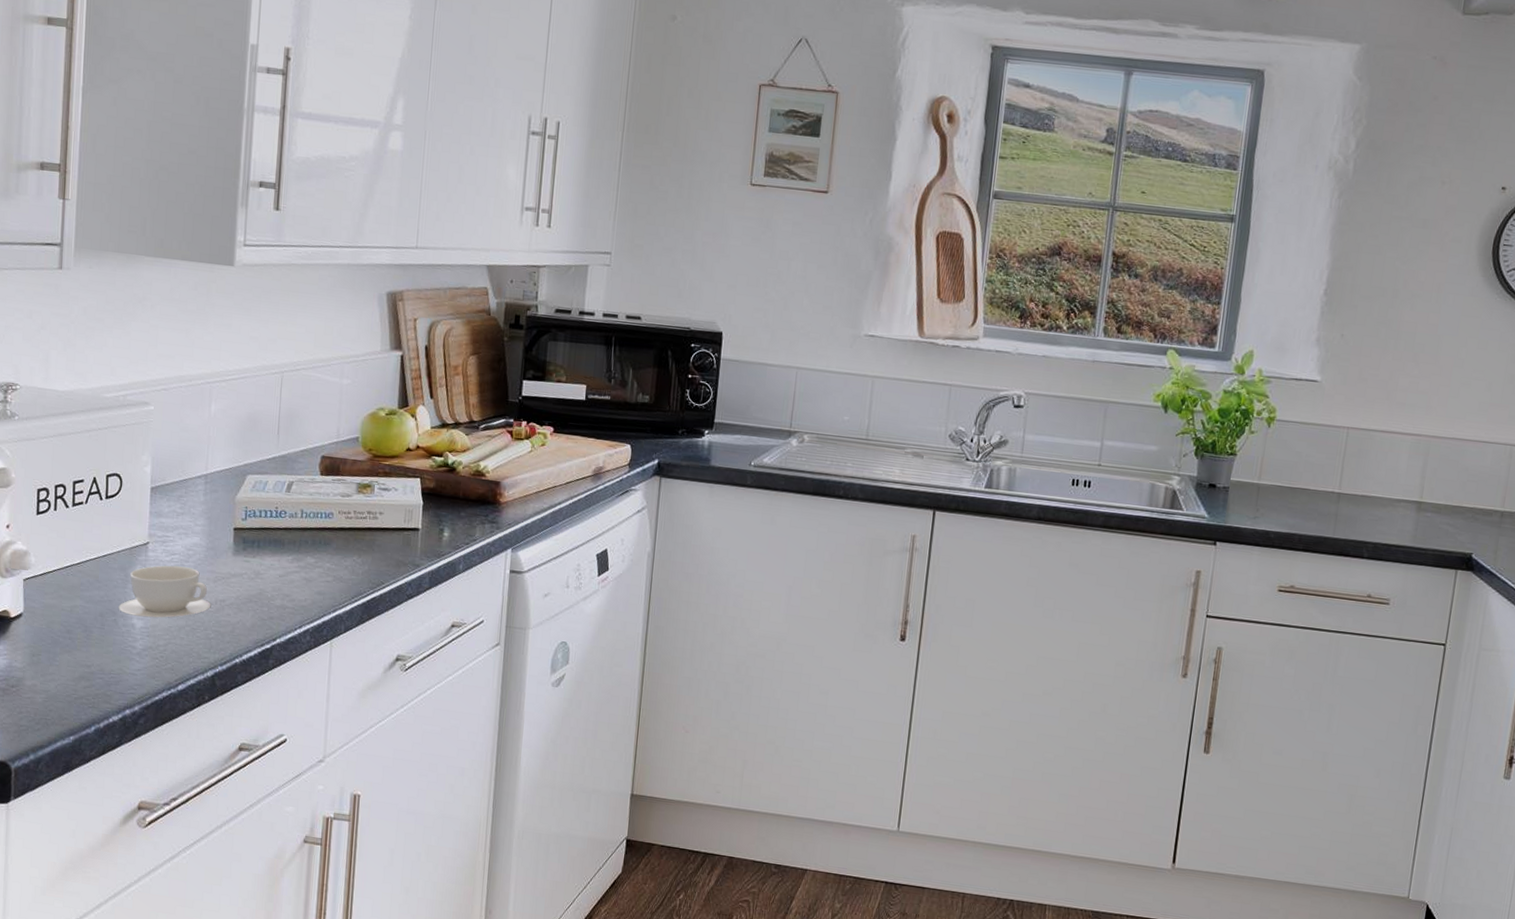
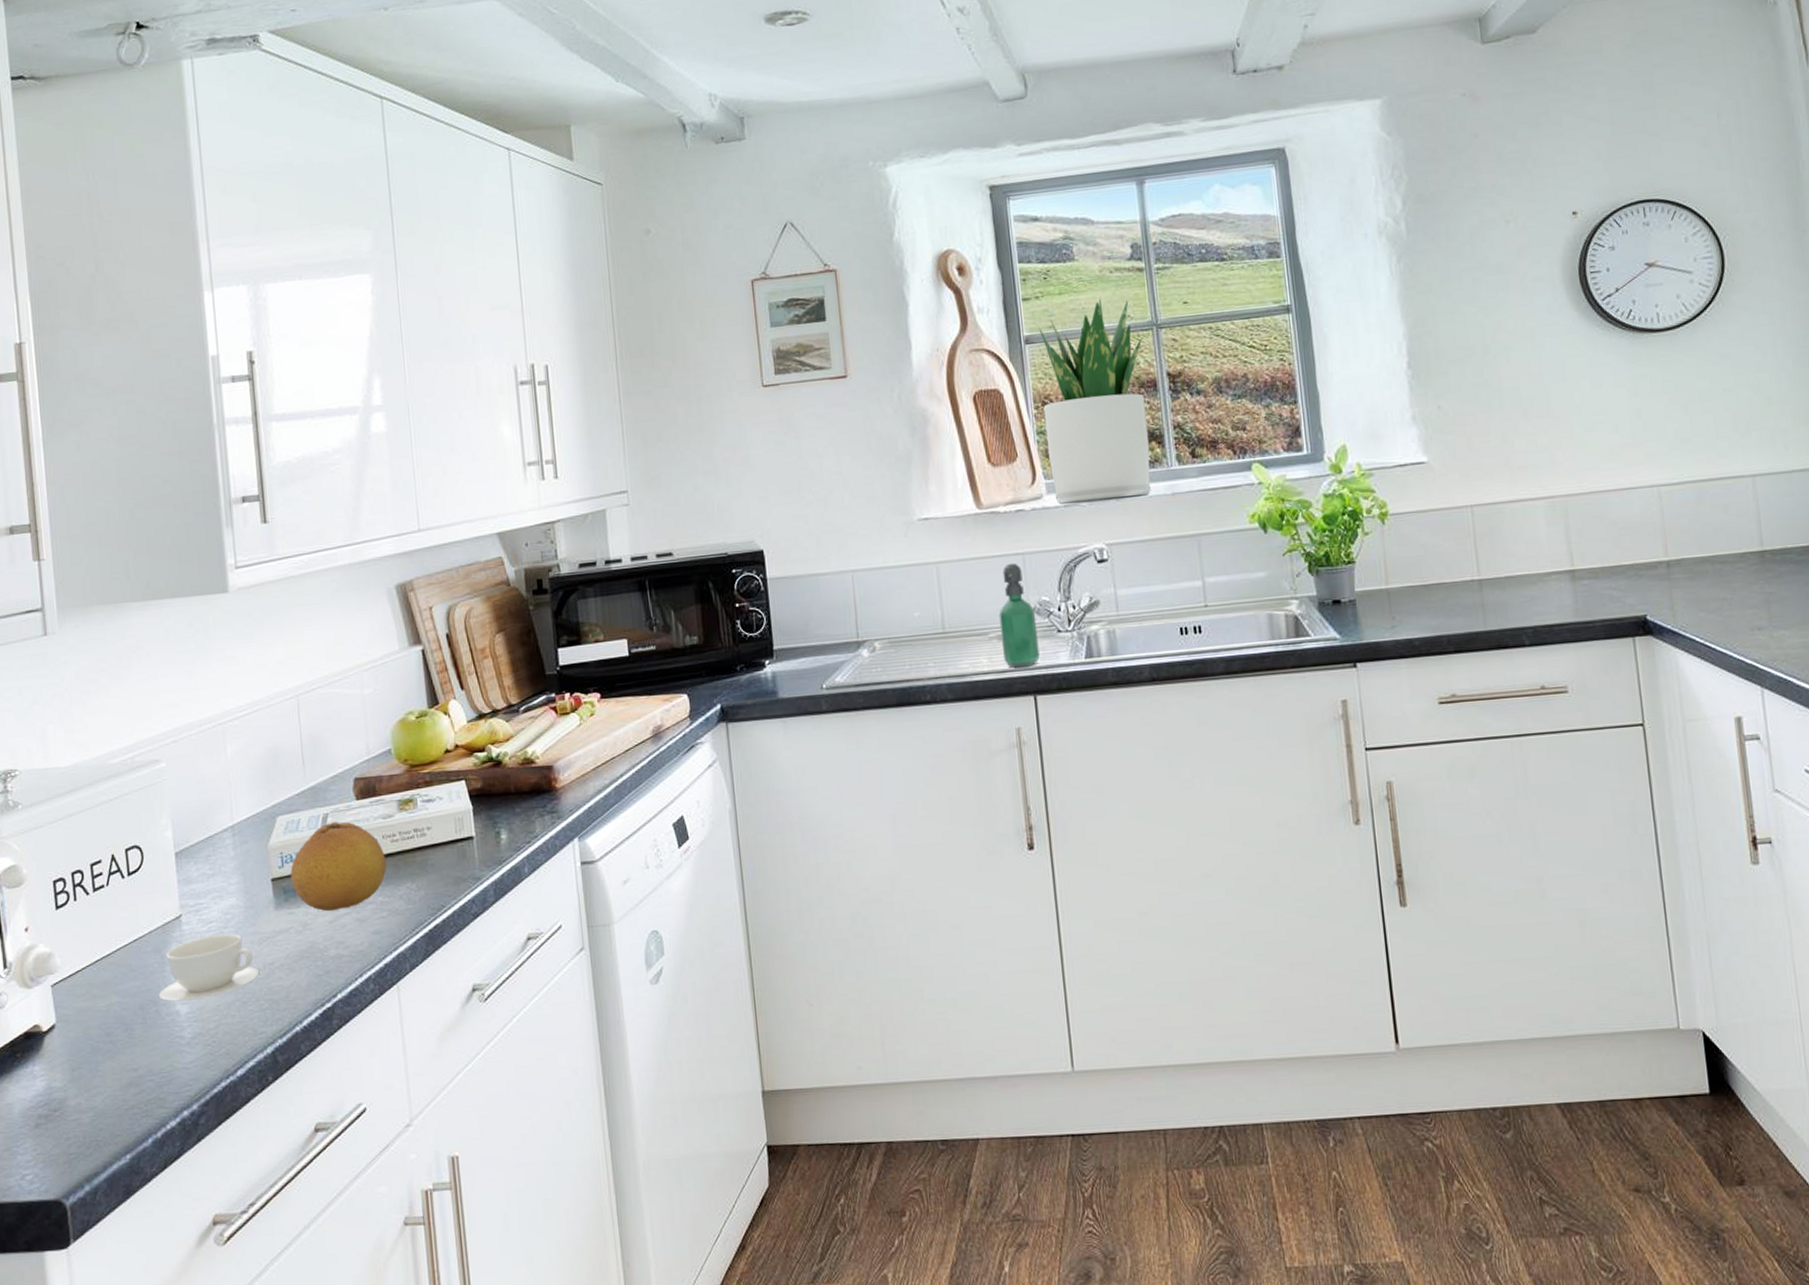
fruit: none [251,489,339,567] -> present [290,821,387,912]
soap dispenser: none [914,391,951,485] -> present [998,562,1040,668]
planter: none [990,172,1098,359] -> present [1038,299,1151,505]

